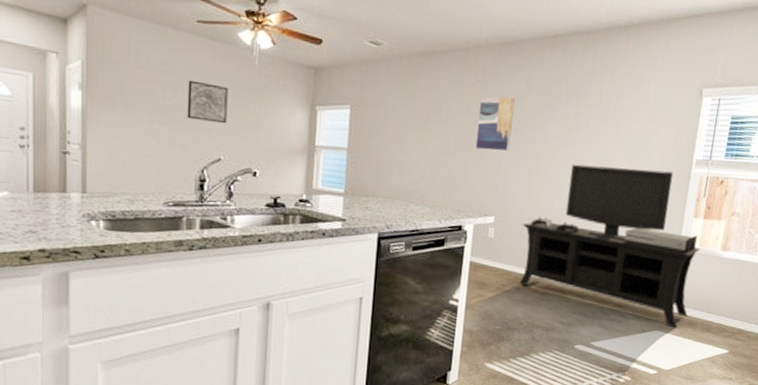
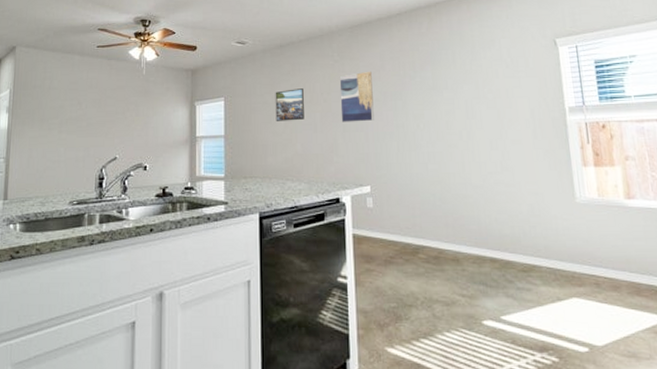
wall art: present [187,80,228,124] -> none [89,94,122,127]
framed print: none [405,105,440,142] -> present [275,88,304,121]
media console: present [519,164,701,328] -> none [399,122,607,293]

